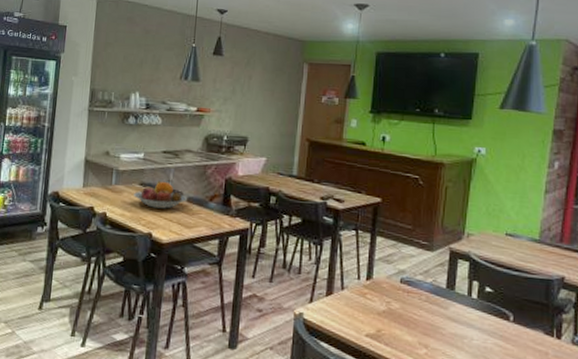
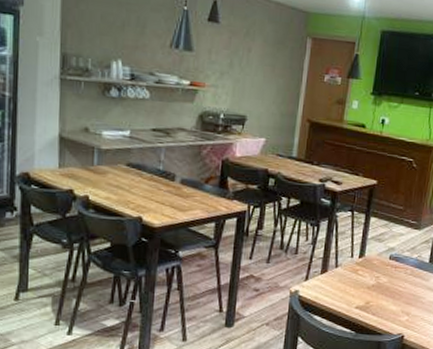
fruit bowl: present [134,180,187,209] -> none [120,161,180,192]

